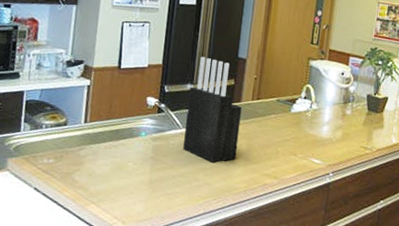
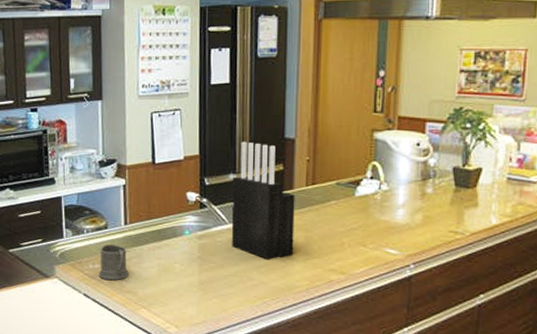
mug: none [52,140,84,176] -> present [98,243,129,281]

